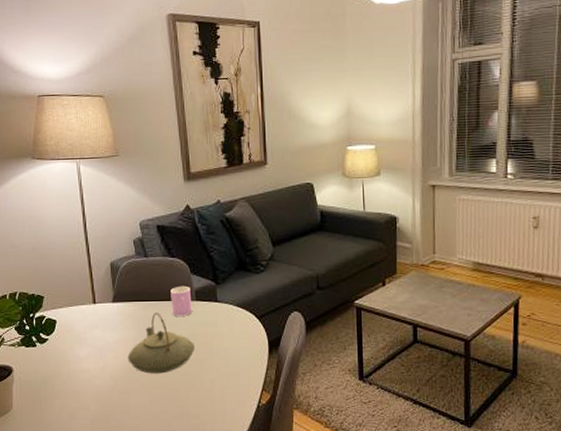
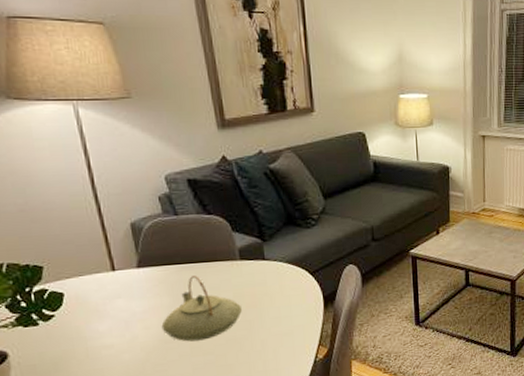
cup: present [170,286,192,316] -> none [209,245,237,278]

